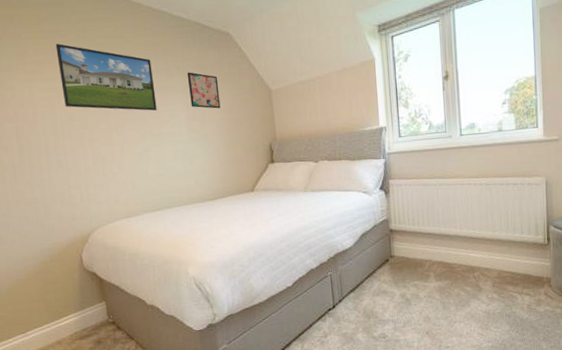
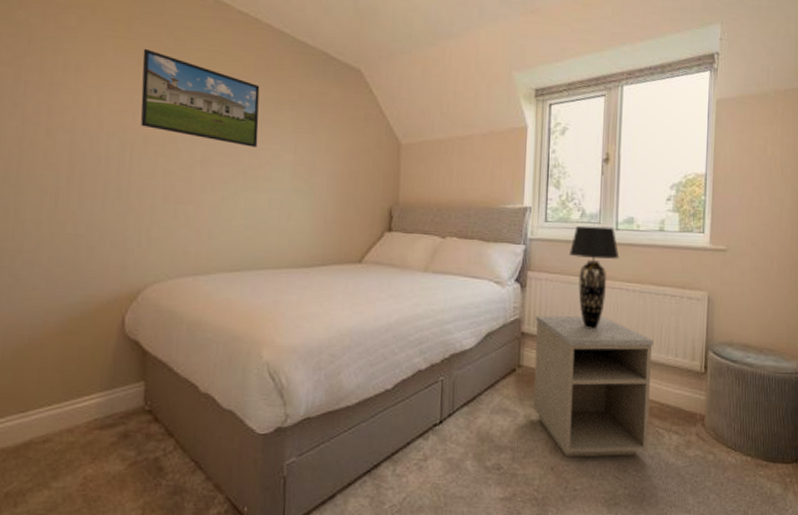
wall art: present [187,72,221,109] -> none [300,108,339,157]
nightstand: none [400,209,504,323] -> present [533,315,654,457]
table lamp: none [423,134,466,221] -> present [570,225,620,330]

